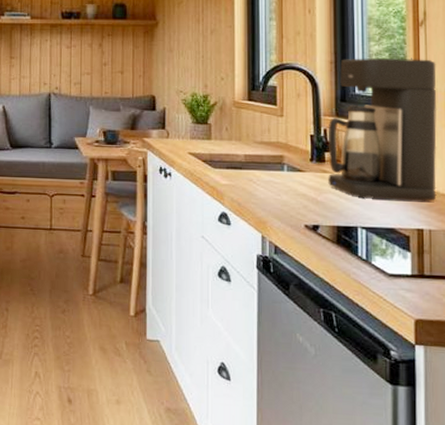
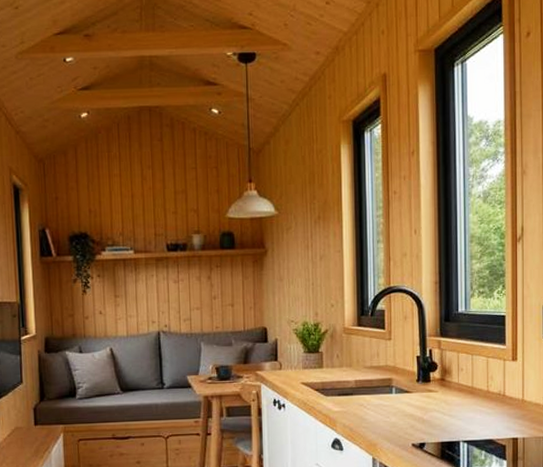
coffee maker: present [328,57,437,201] -> none [433,274,532,413]

